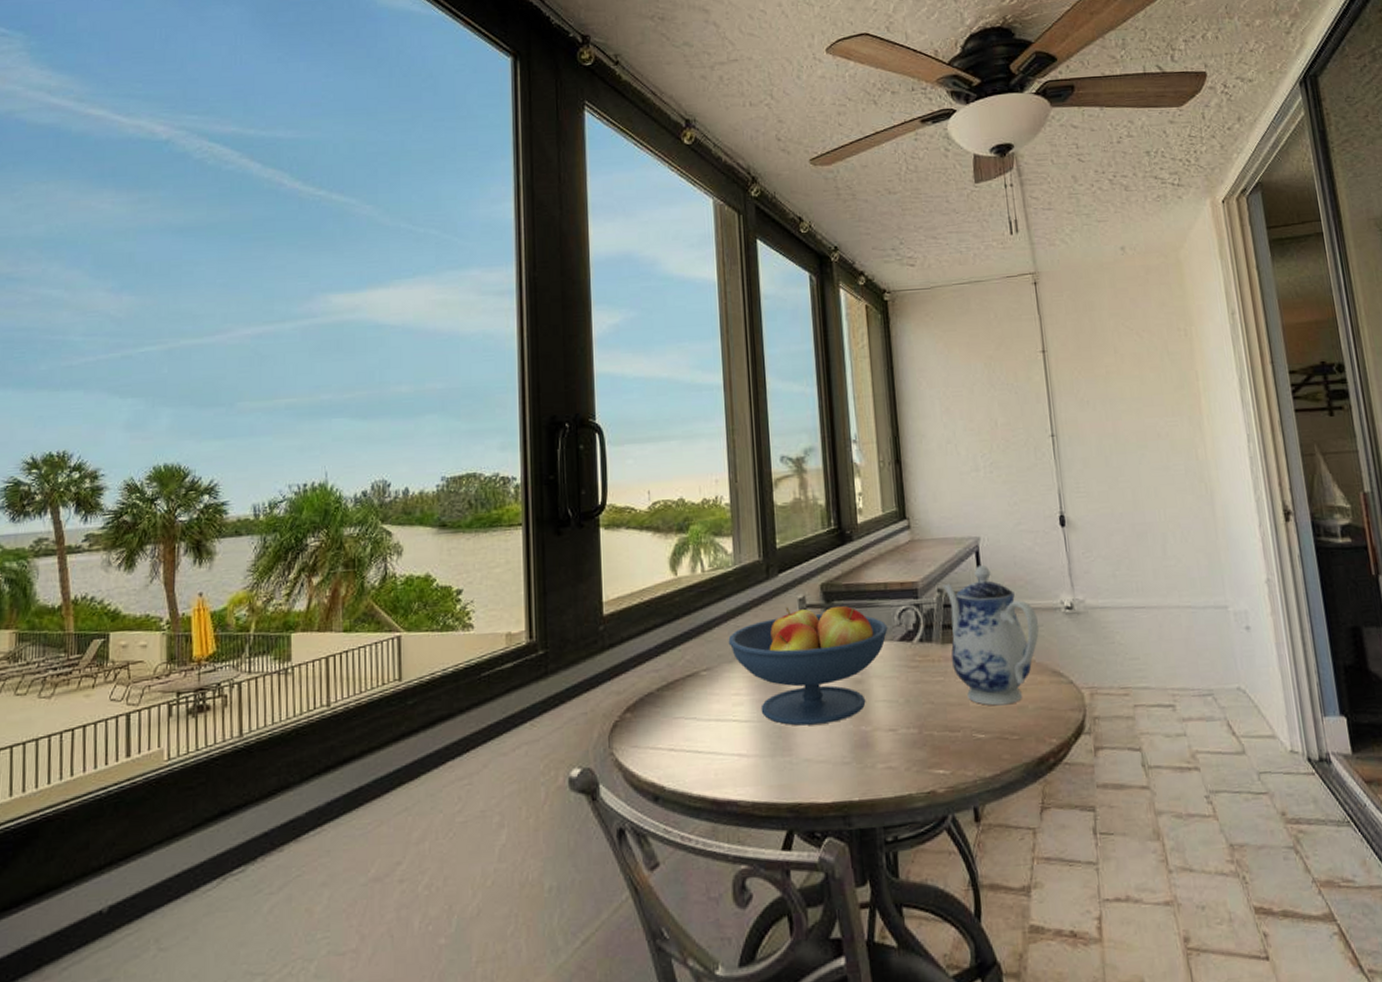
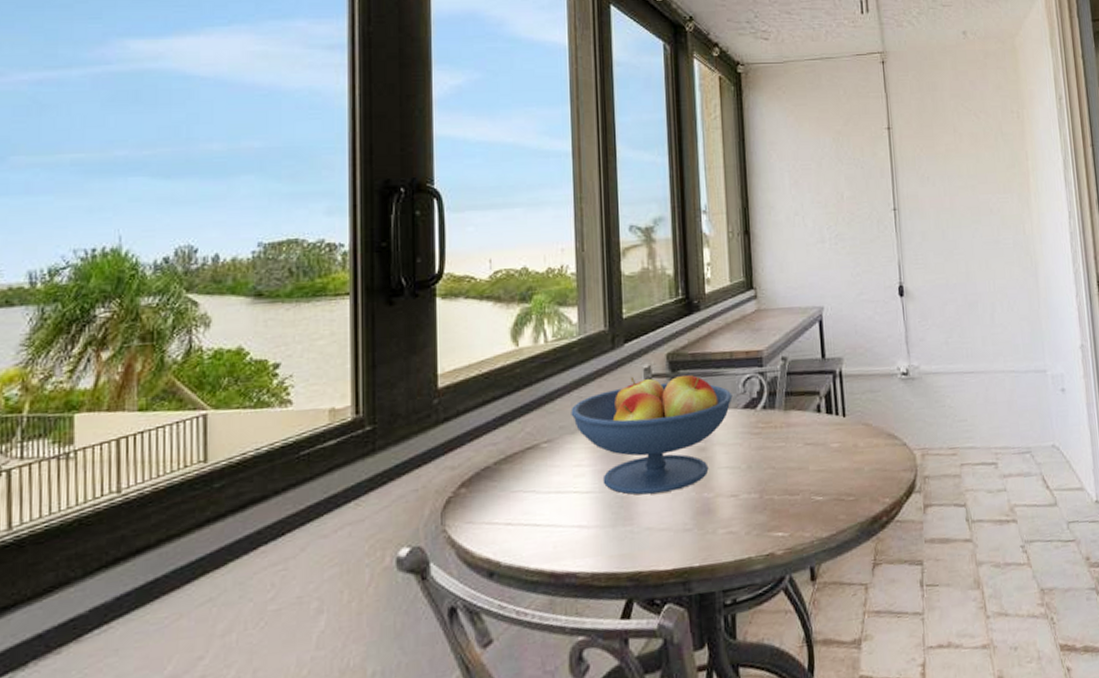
teapot: present [943,565,1040,706] -> none [787,334,877,469]

